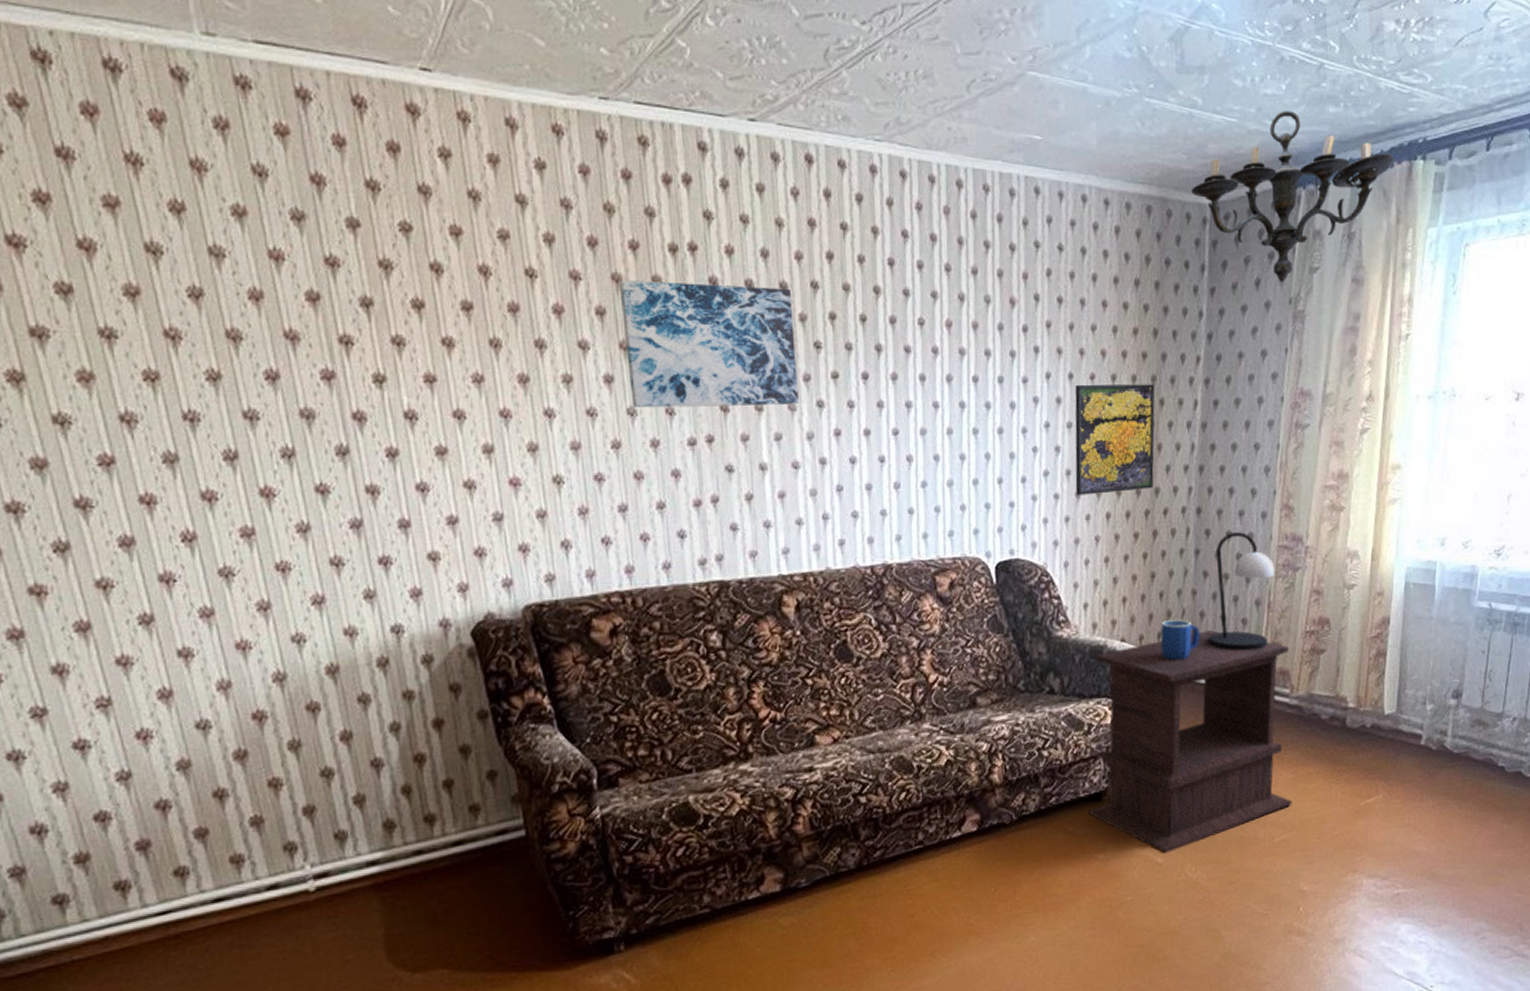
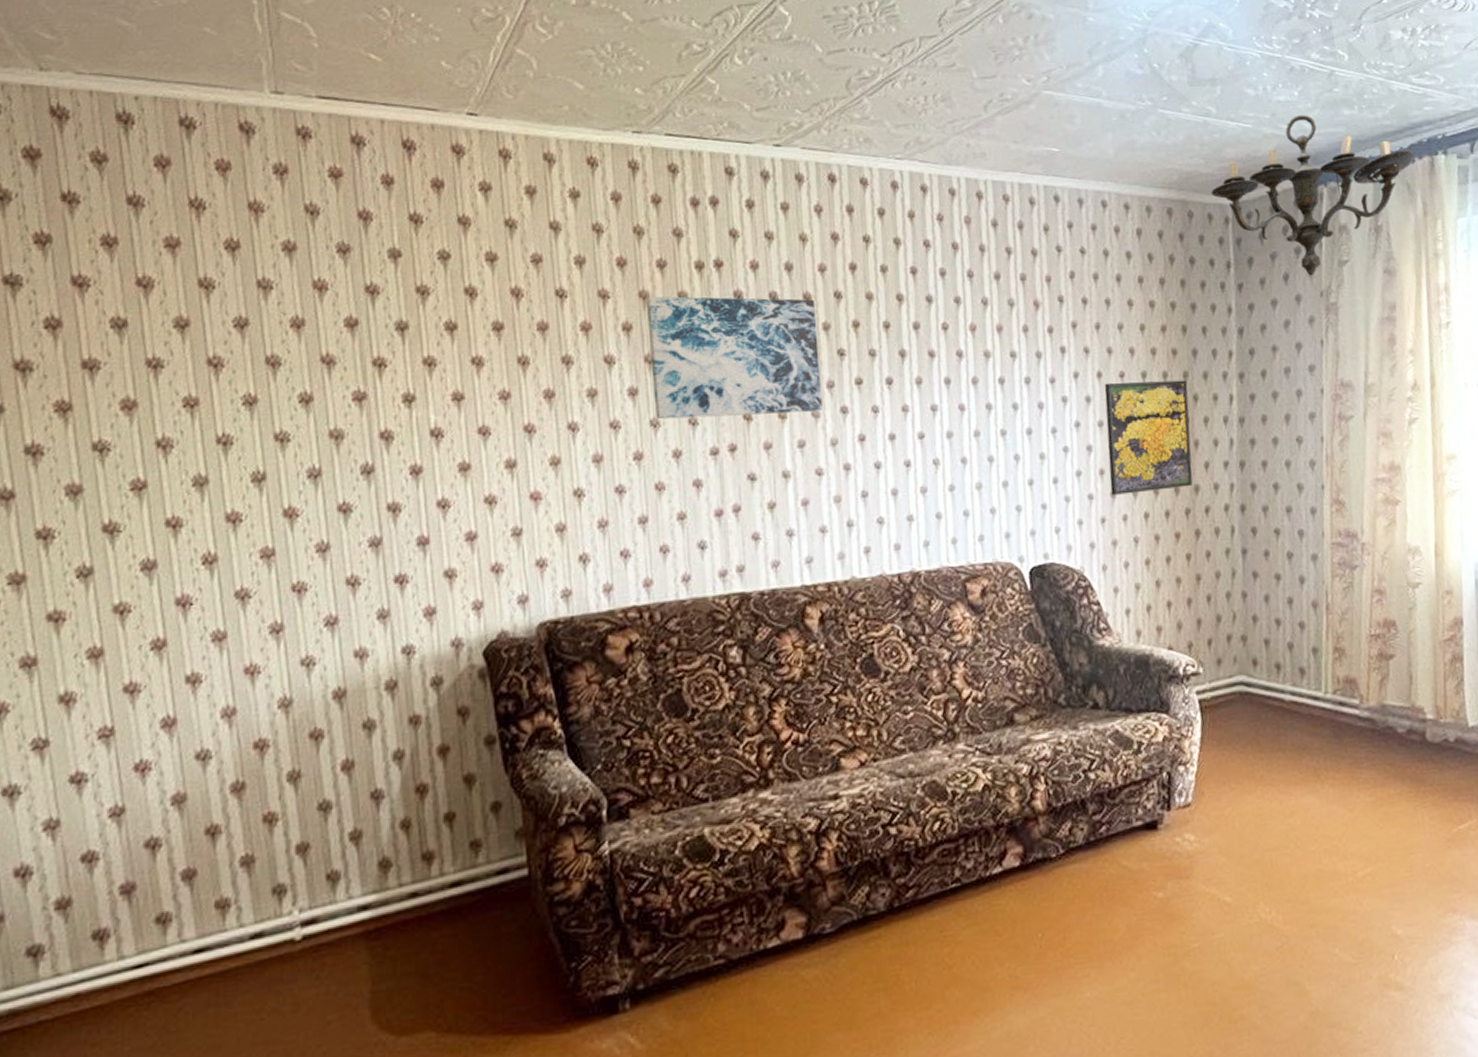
side table: present [1088,630,1292,853] -> none [1141,635,1374,890]
mug: present [1160,619,1200,661] -> none [1210,624,1255,670]
table lamp: present [1208,532,1275,651] -> none [1263,529,1331,658]

